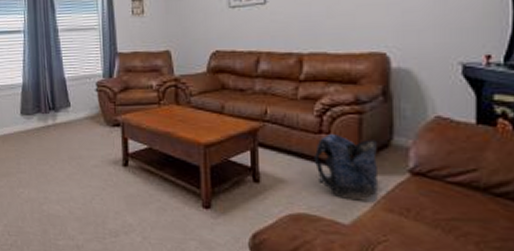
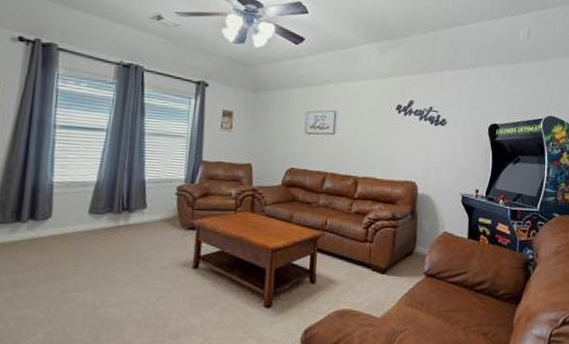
backpack: present [315,134,378,203] -> none [360,243,405,299]

